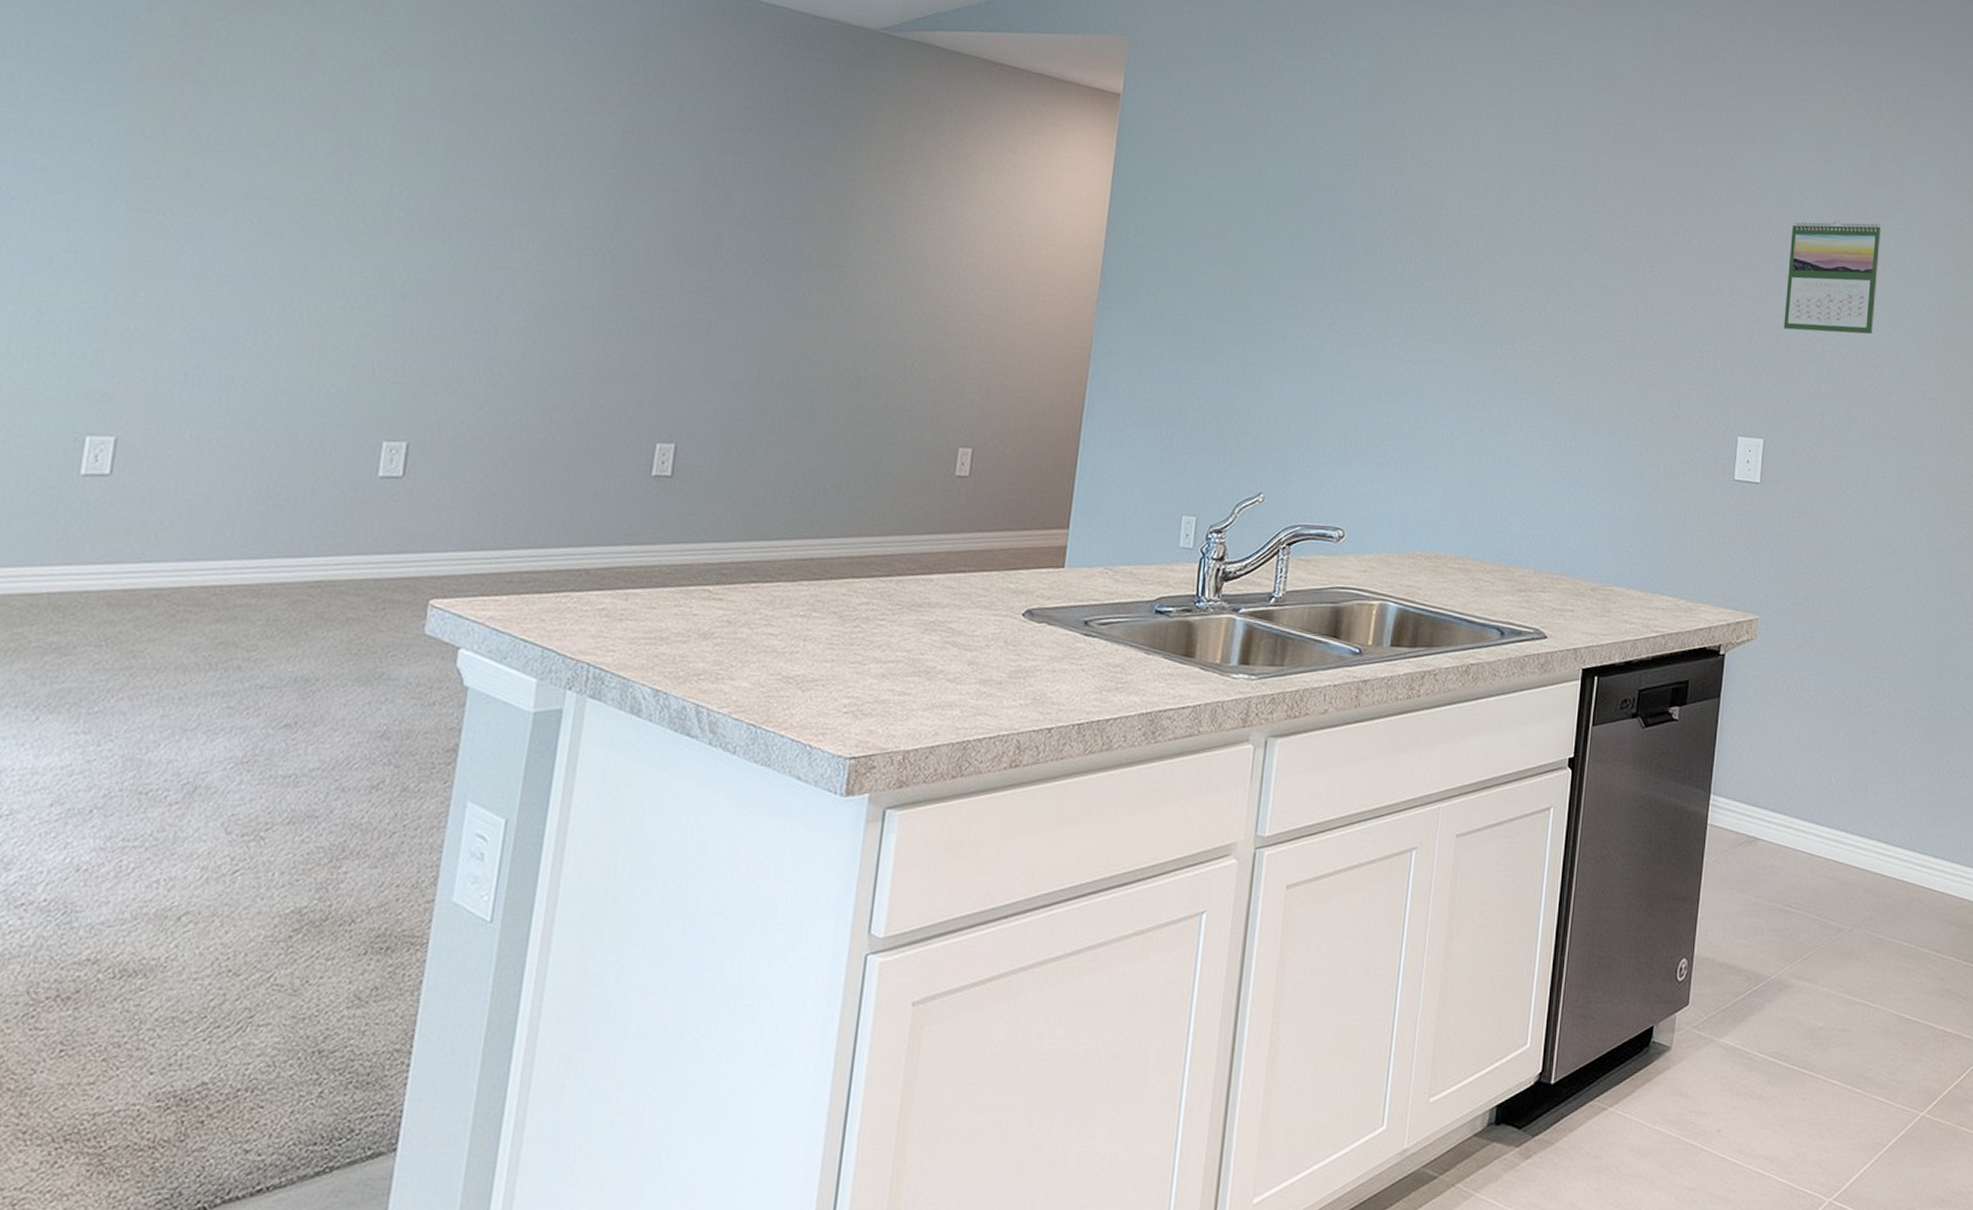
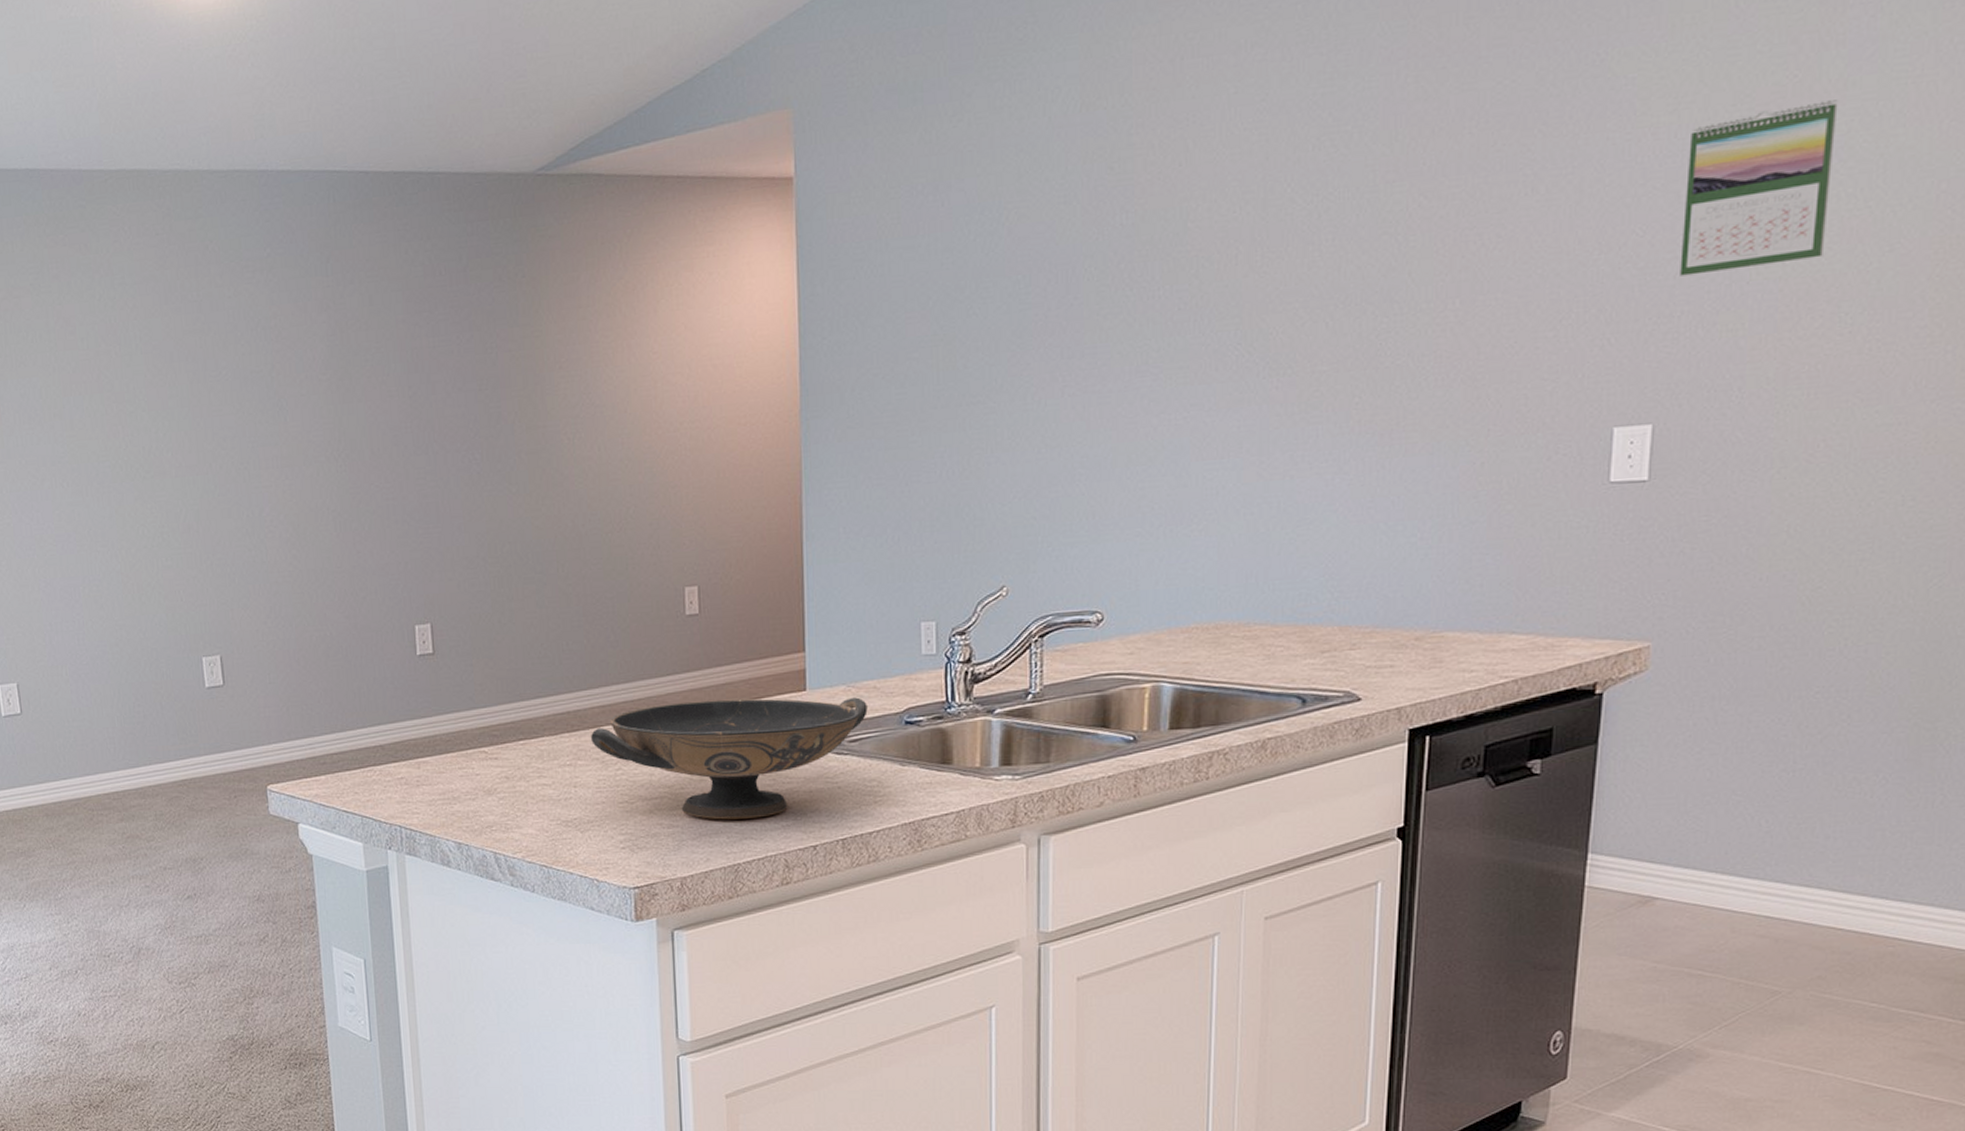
decorative bowl: none [832,563,1122,694] -> present [591,697,868,820]

